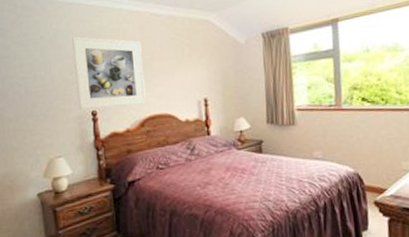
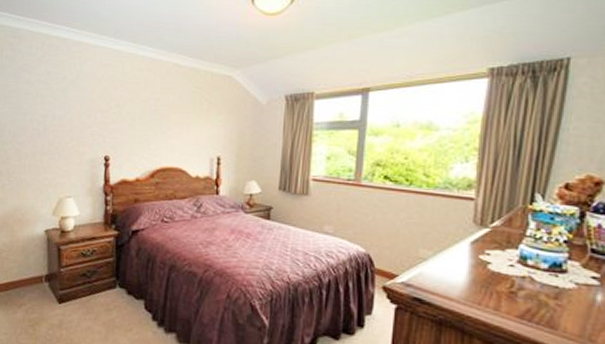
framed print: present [72,36,146,111] -> none [92,80,160,156]

